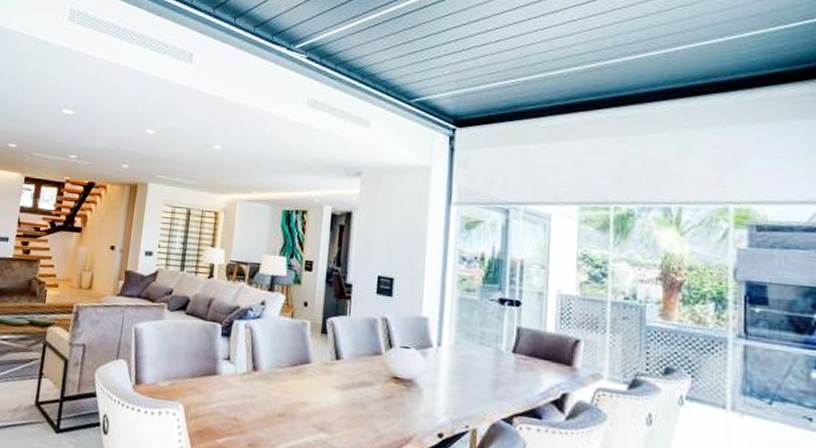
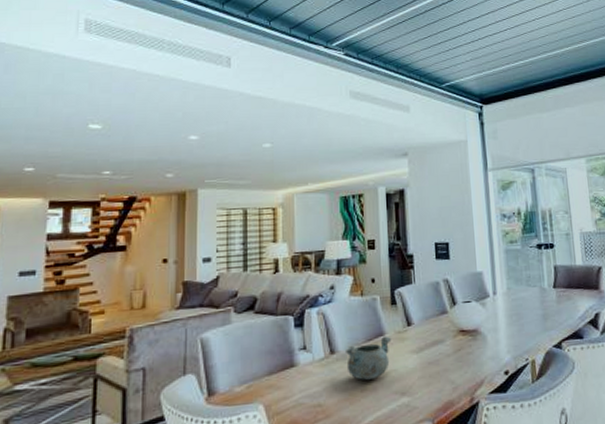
decorative bowl: none [267,364,317,407] -> present [346,336,392,380]

